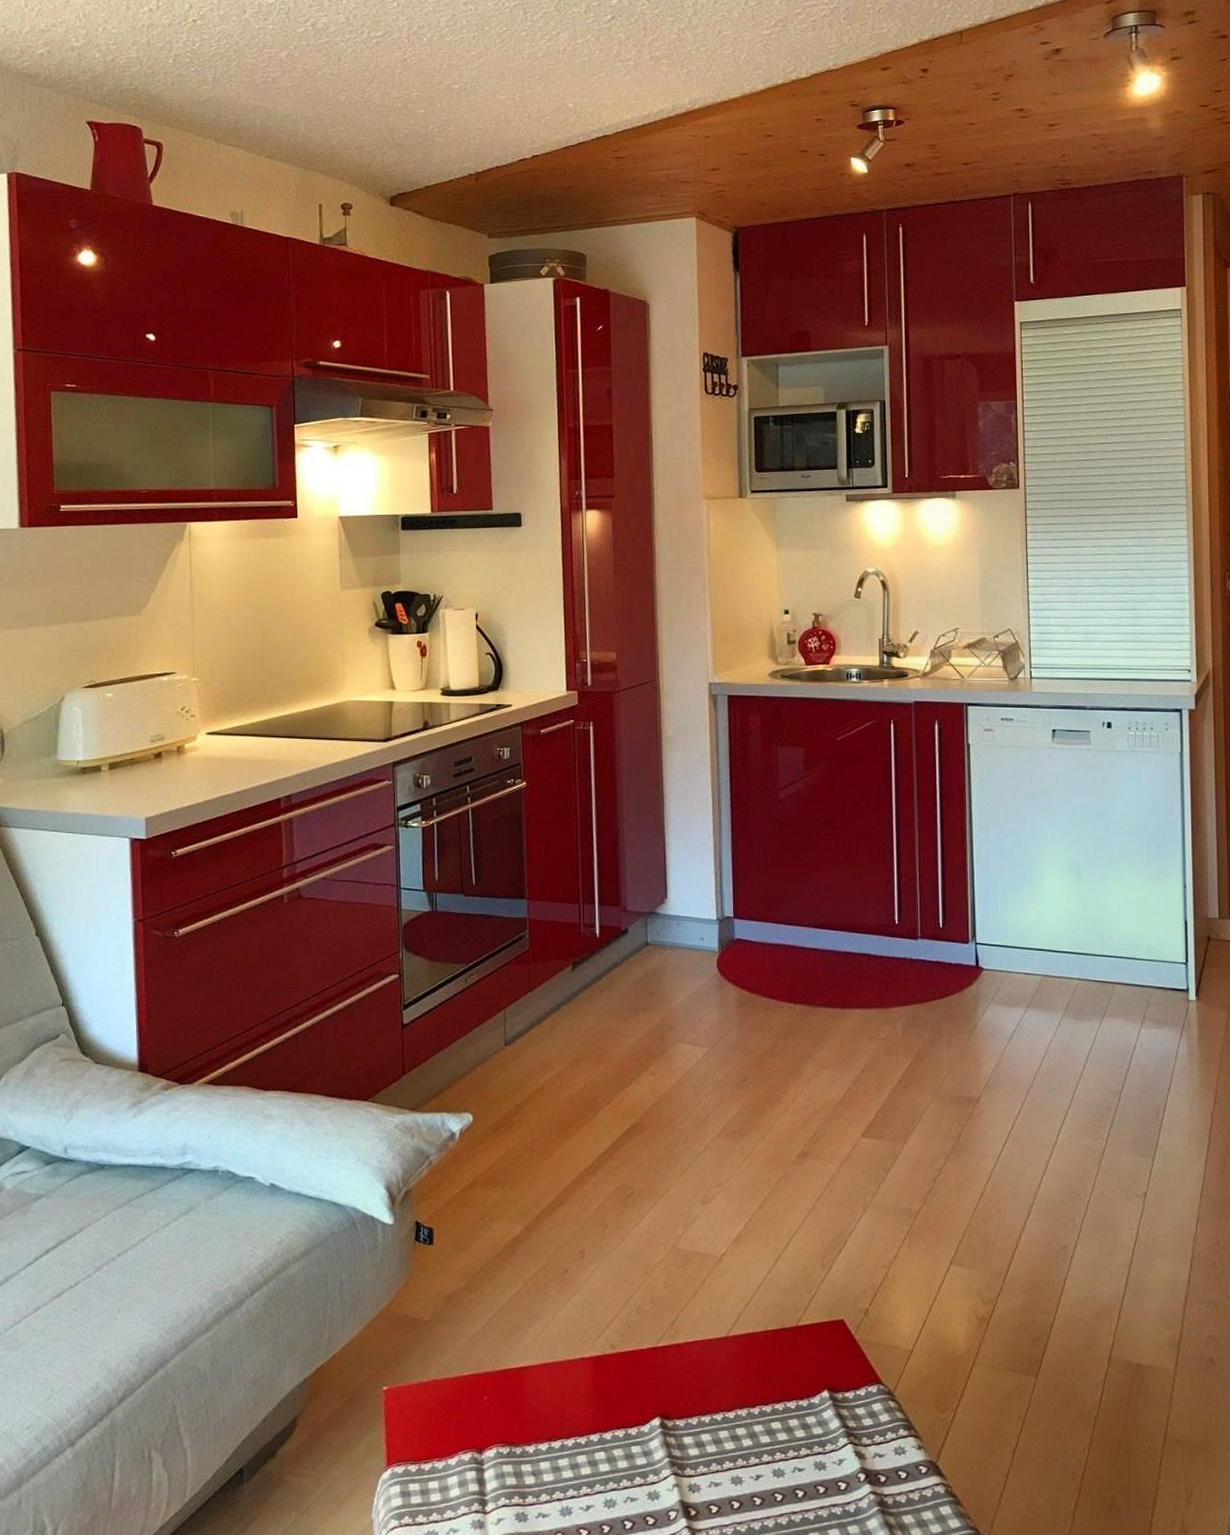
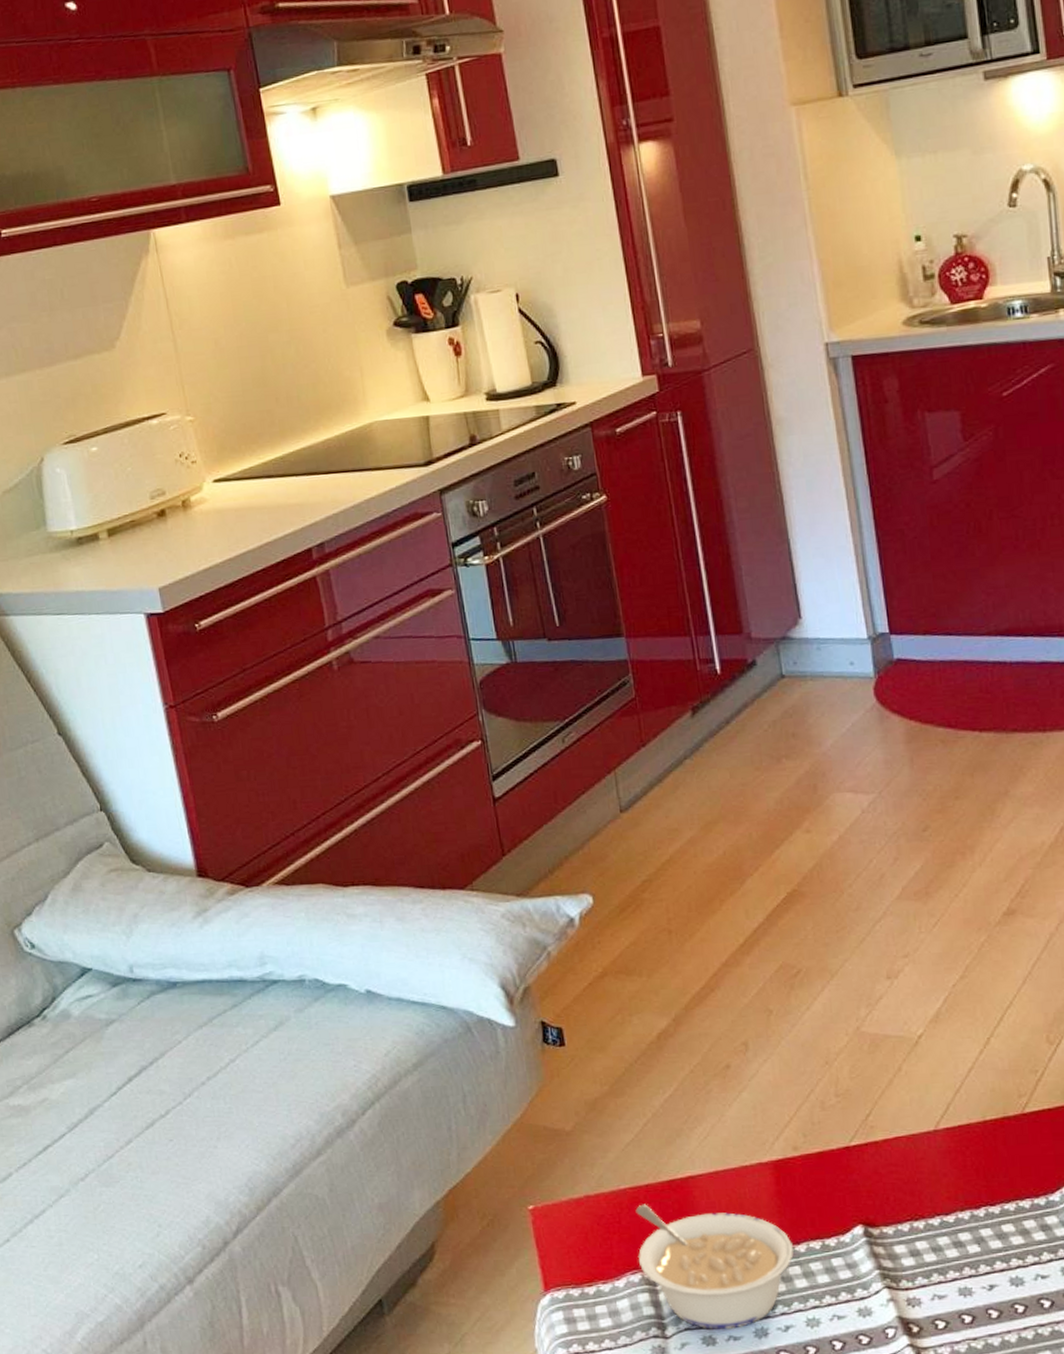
legume: none [470,1390,601,1507] -> present [635,1204,794,1329]

